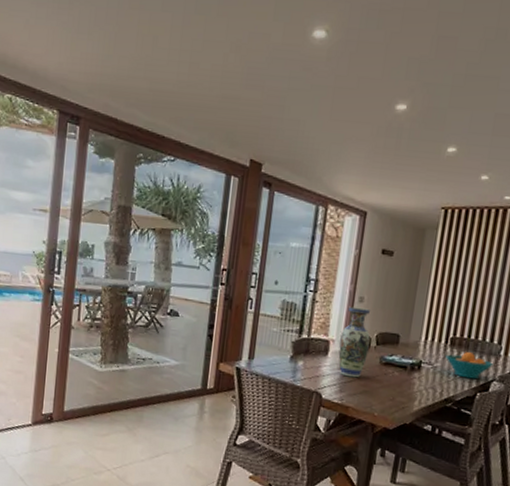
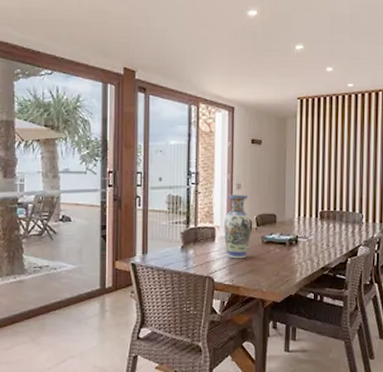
fruit bowl: present [445,351,494,379] -> none [318,222,358,247]

